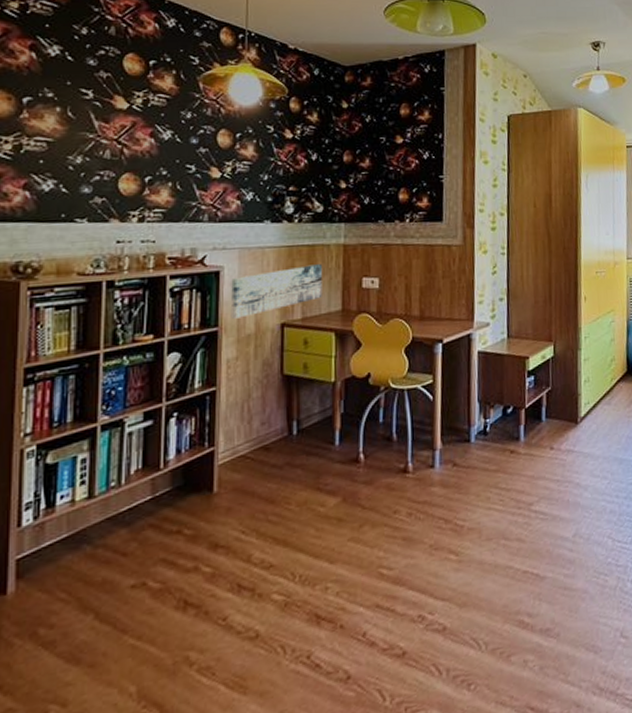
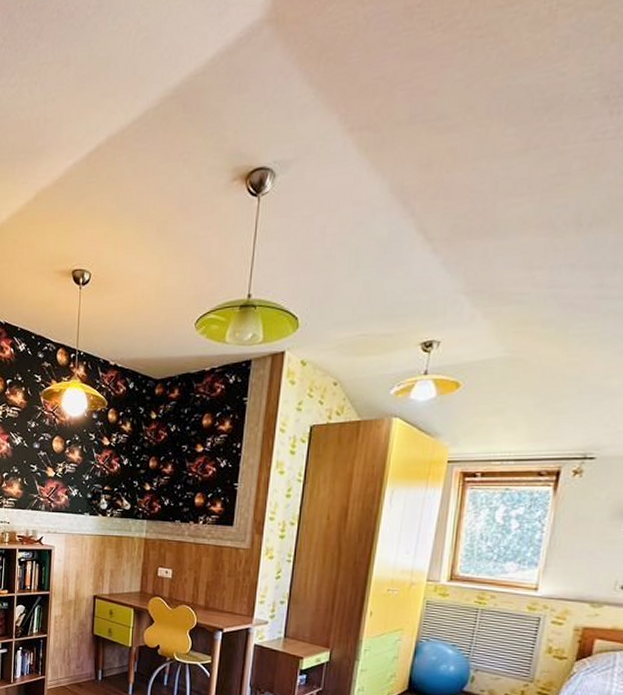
wall art: present [230,264,323,319] -> none [58,552,127,587]

